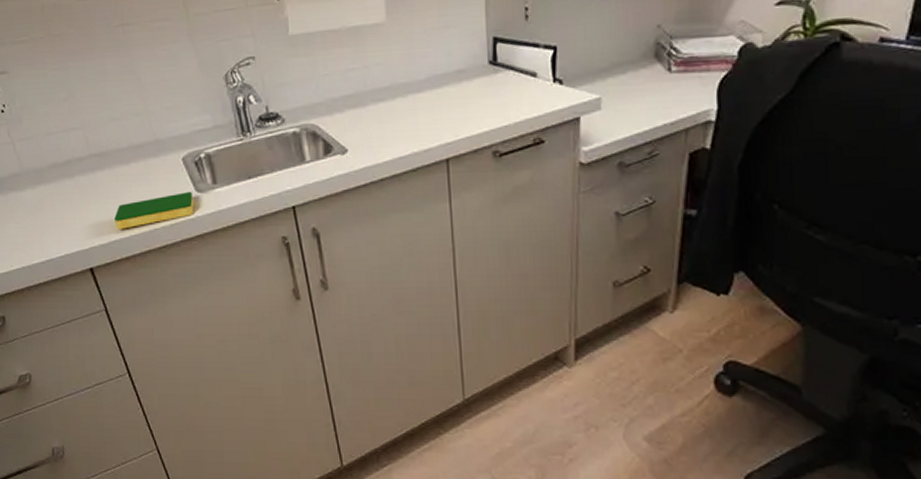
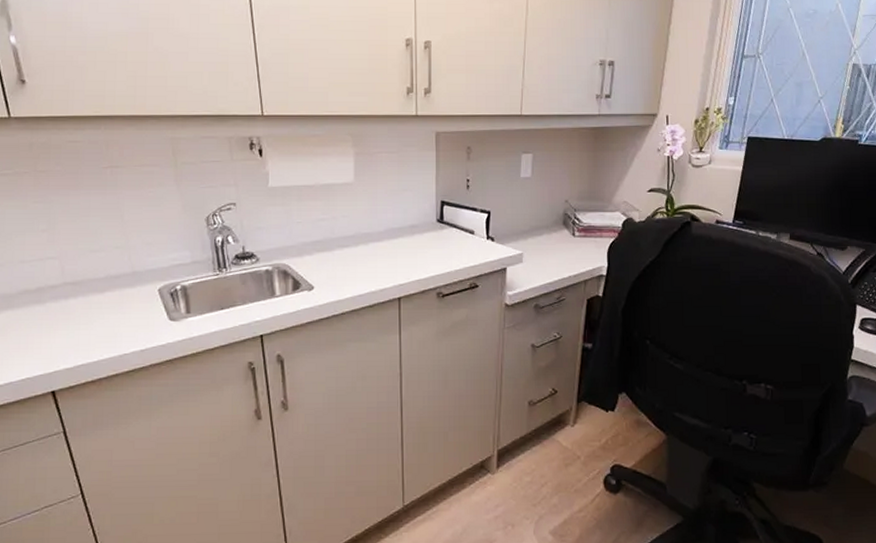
dish sponge: present [114,191,195,229] -> none [83,319,166,354]

